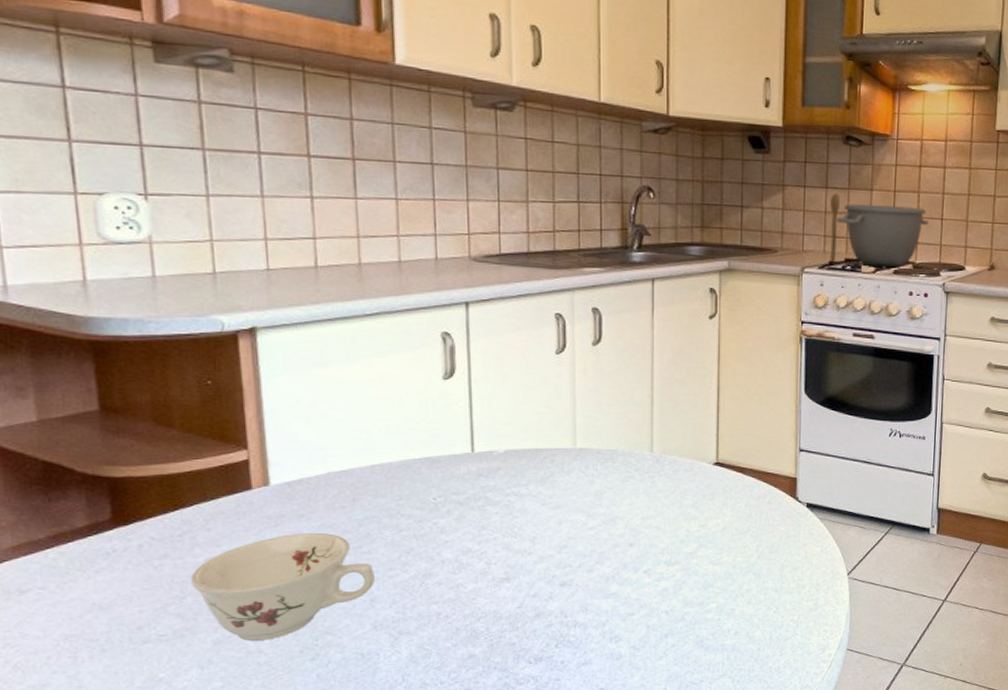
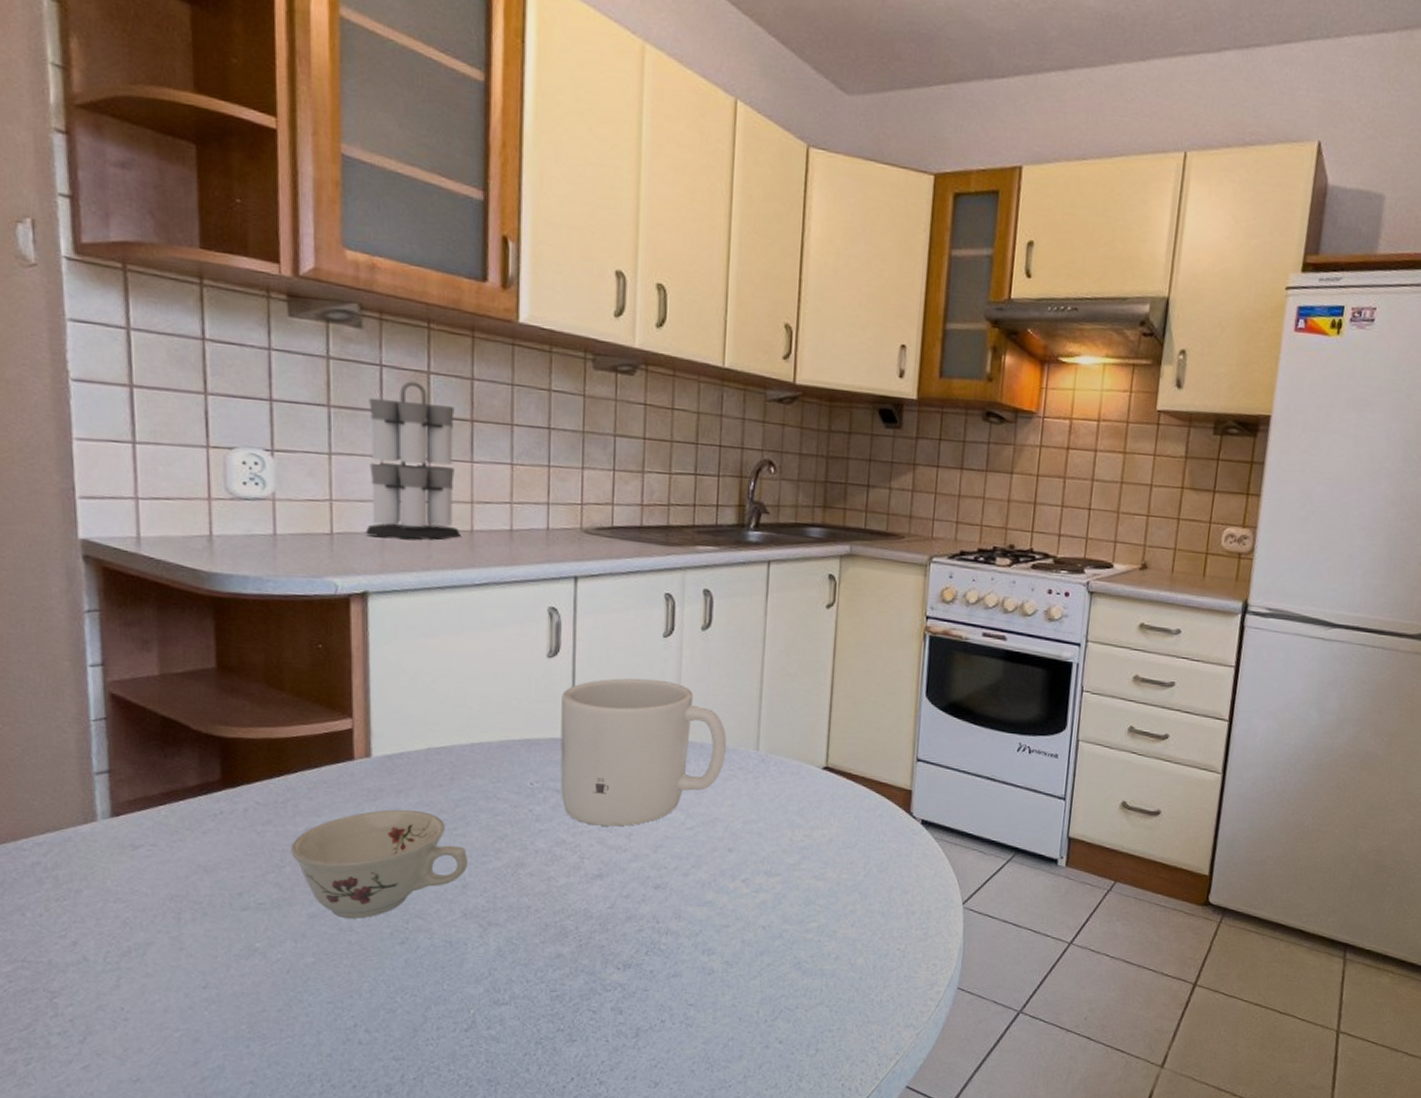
spice rack: none [245,122,349,275] -> present [365,381,461,540]
mug: none [459,393,623,533] -> present [560,678,727,827]
cooking pot: present [830,193,929,268] -> none [961,475,1075,562]

